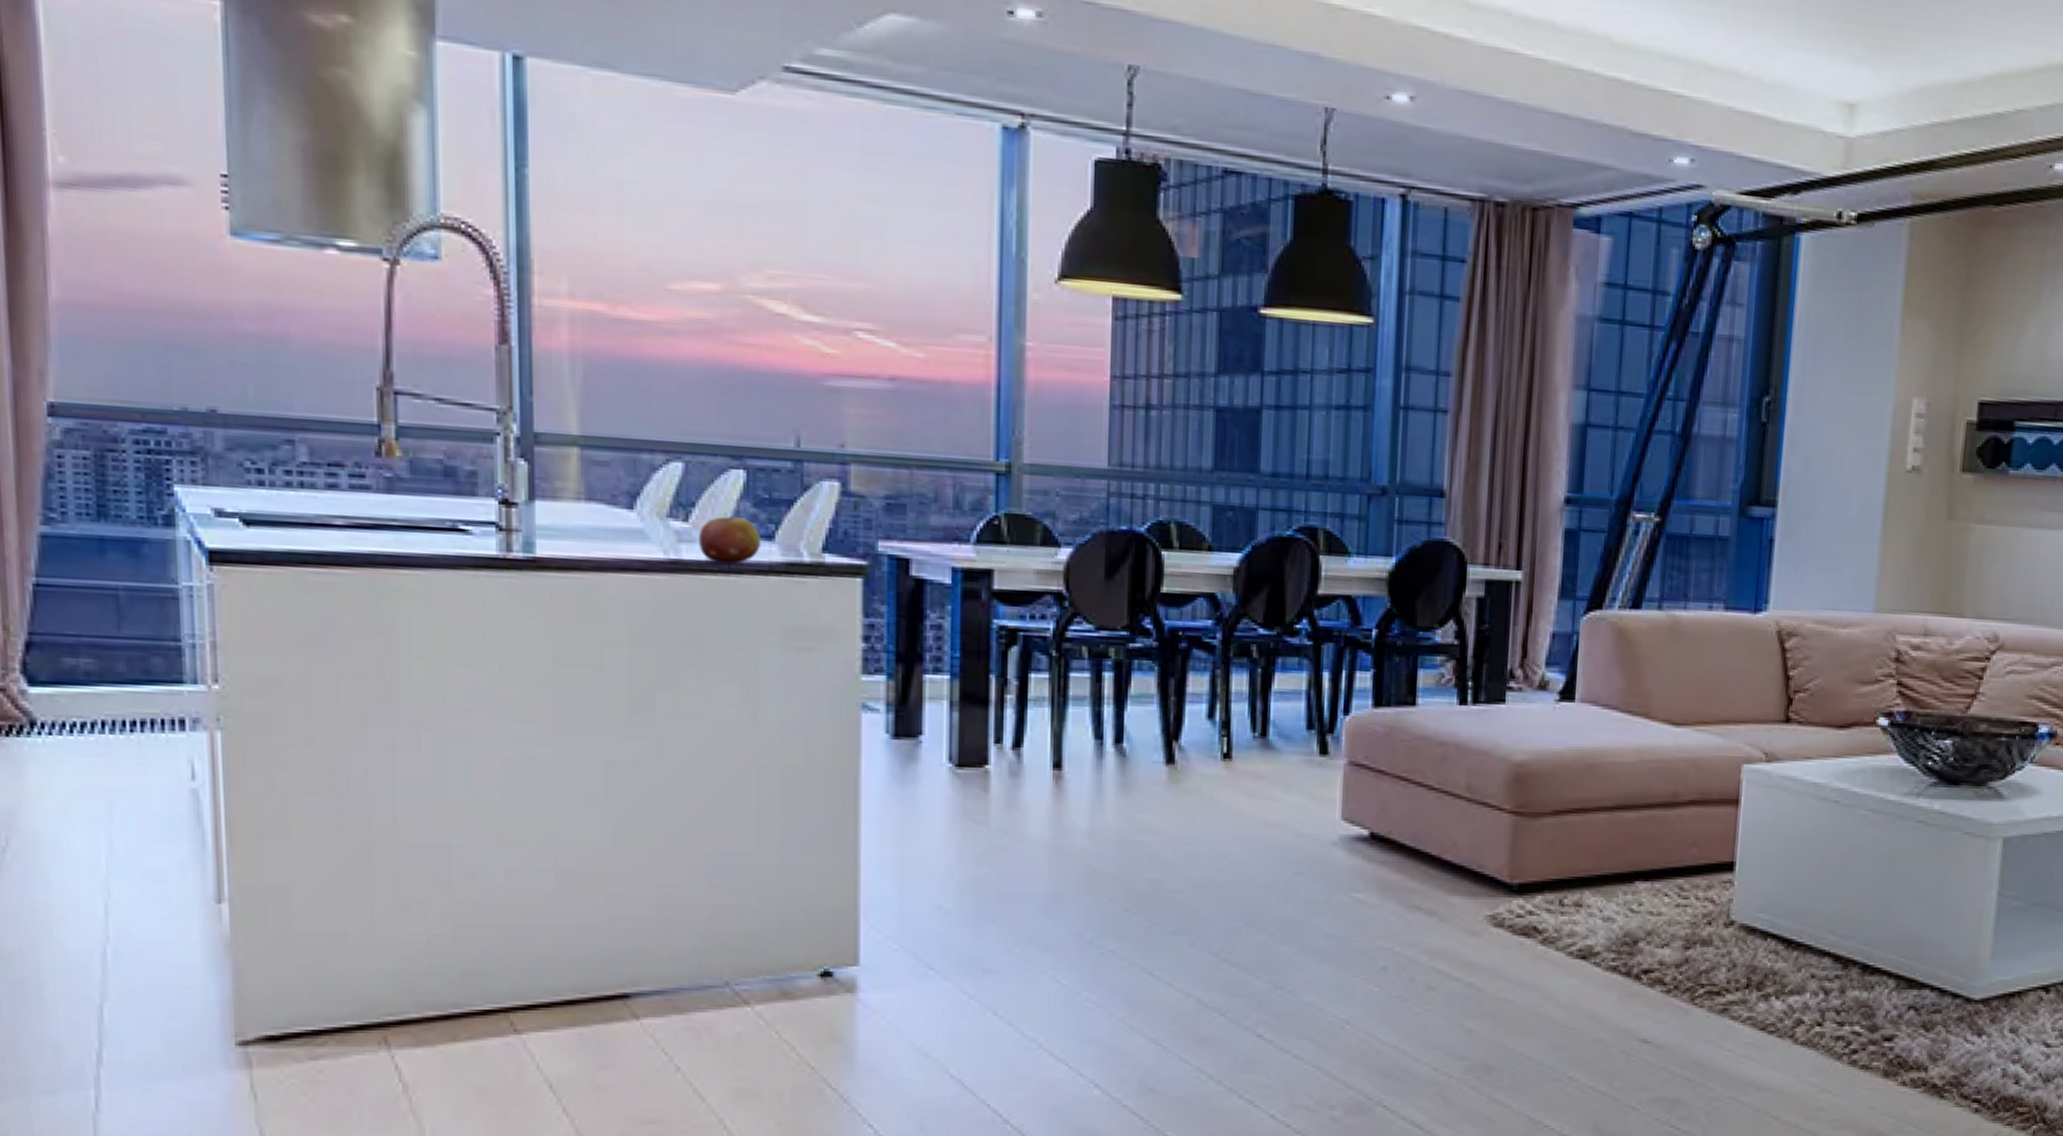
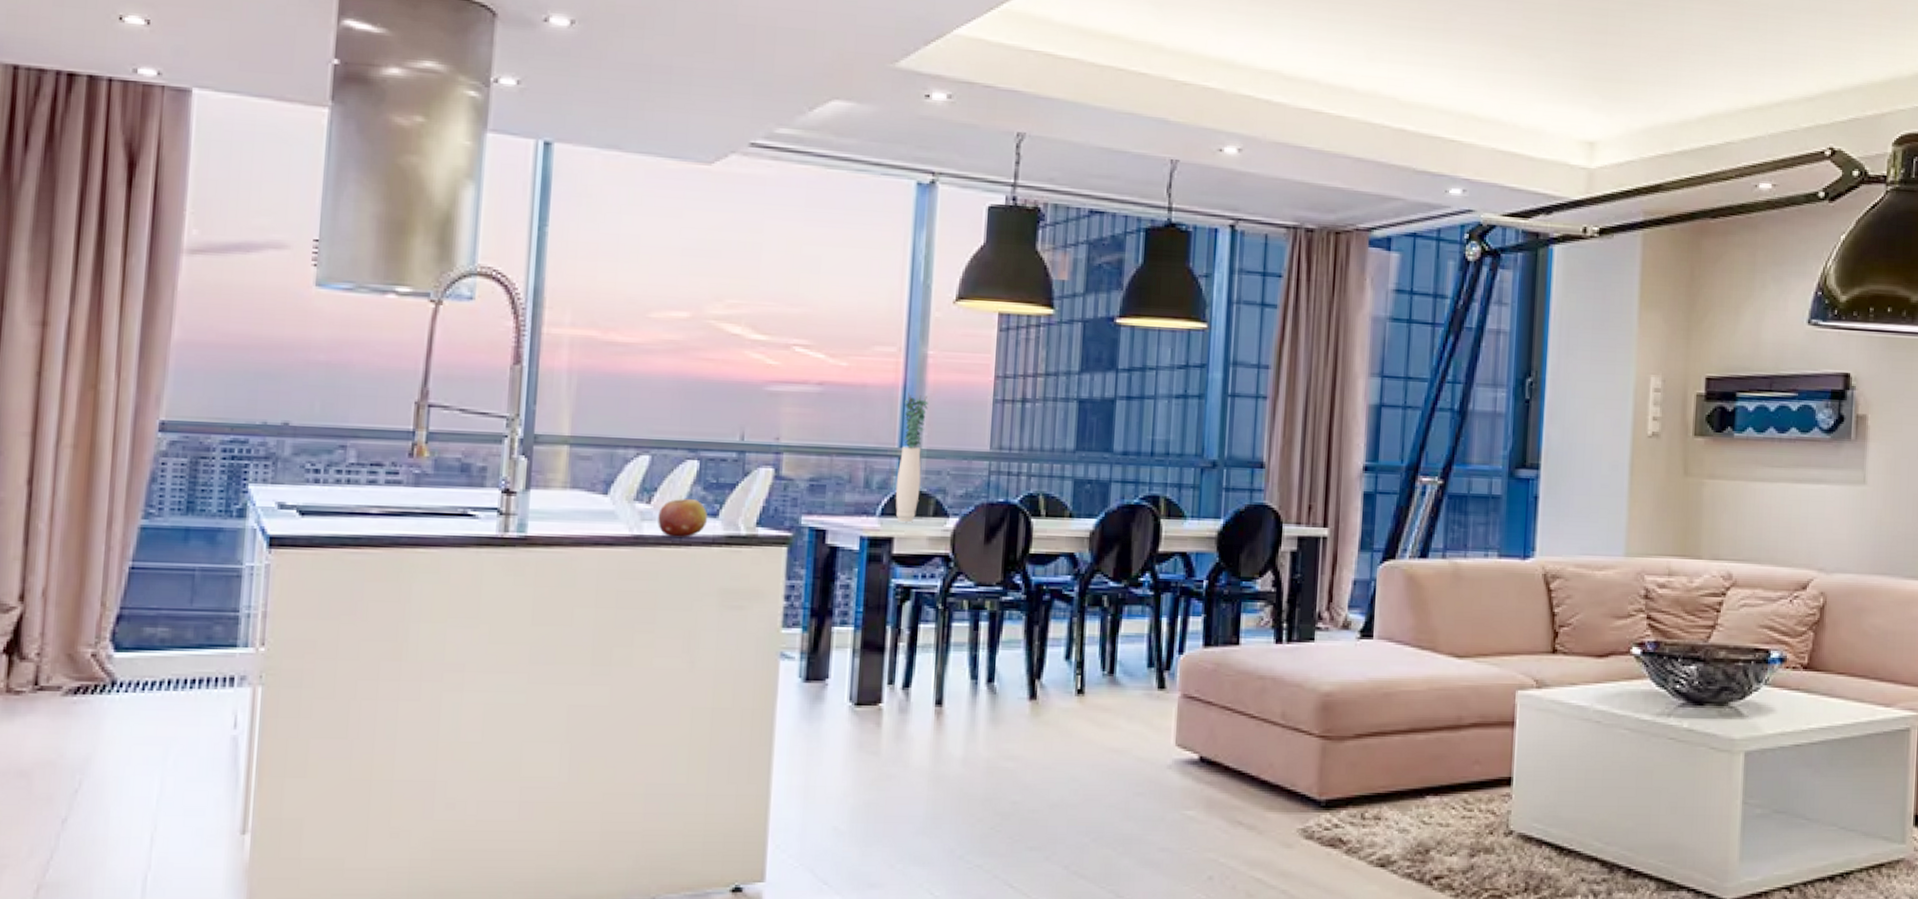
vase: none [993,393,1029,554] -> present [895,392,928,524]

